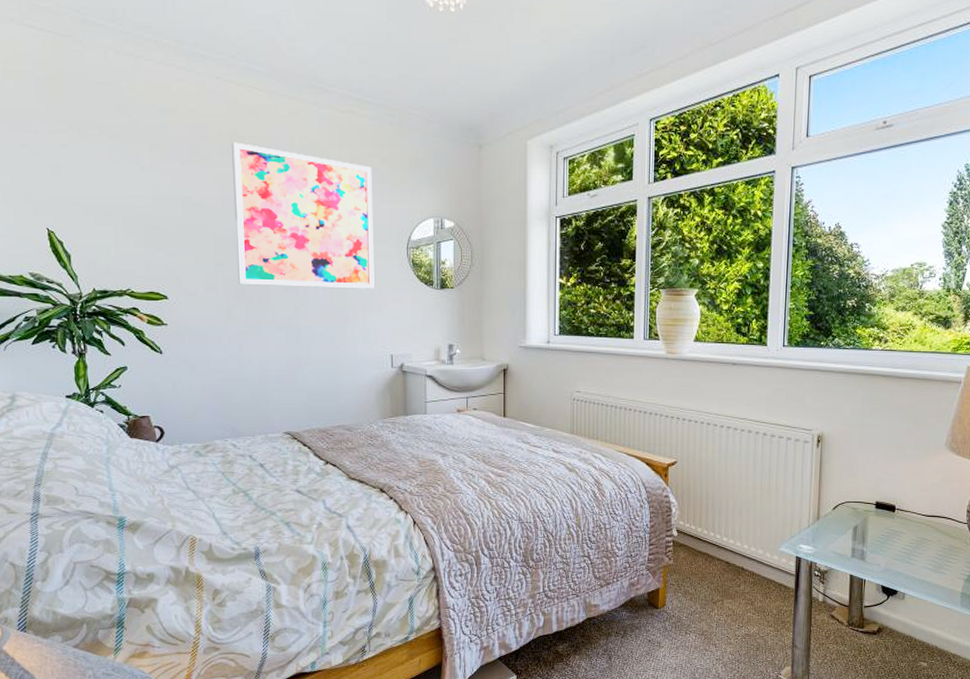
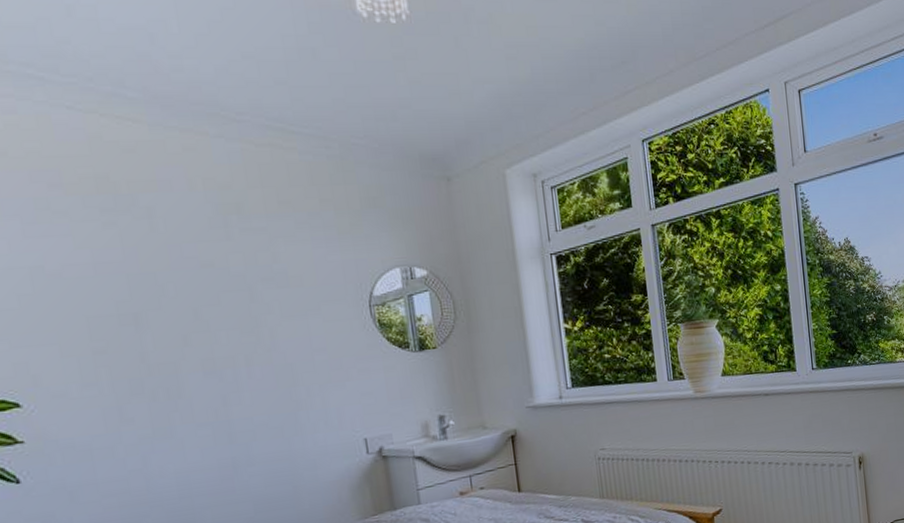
wall art: present [232,142,375,289] -> none [100,189,332,376]

